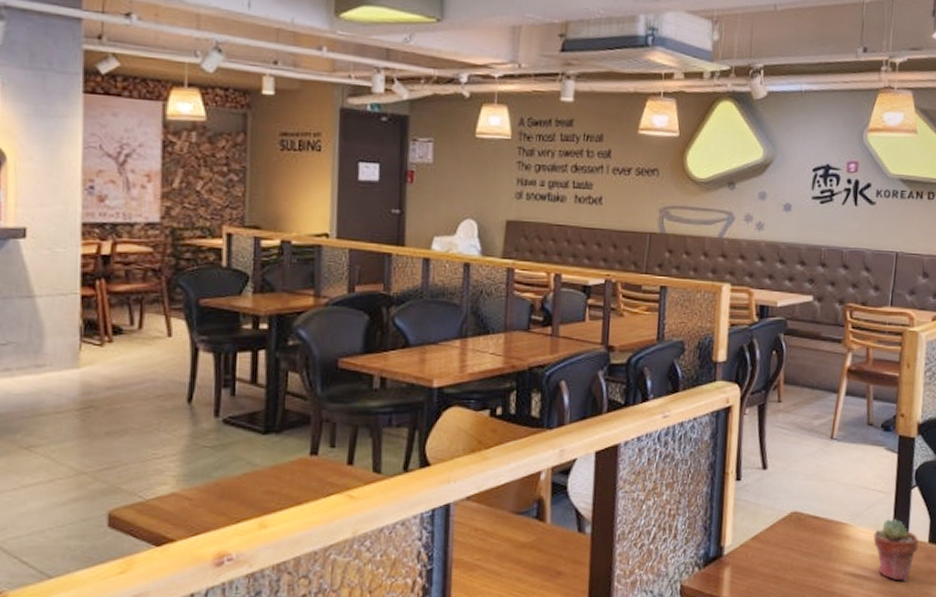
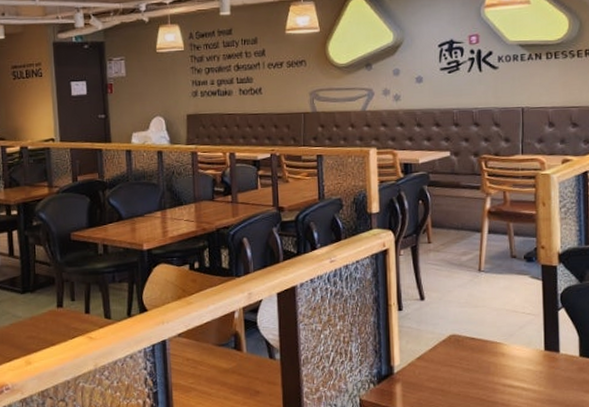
potted succulent: present [873,519,919,581] -> none [527,337,571,391]

